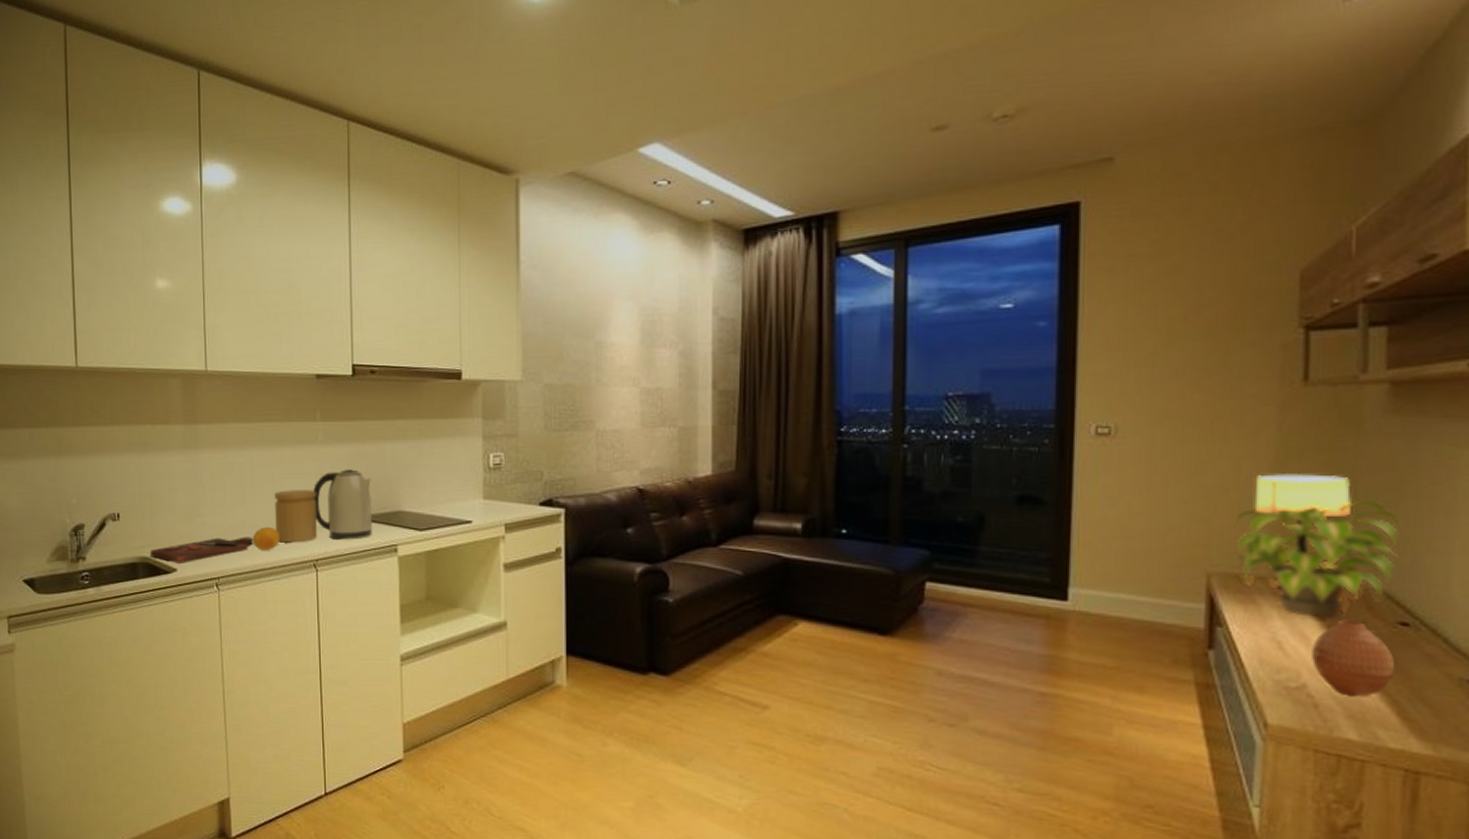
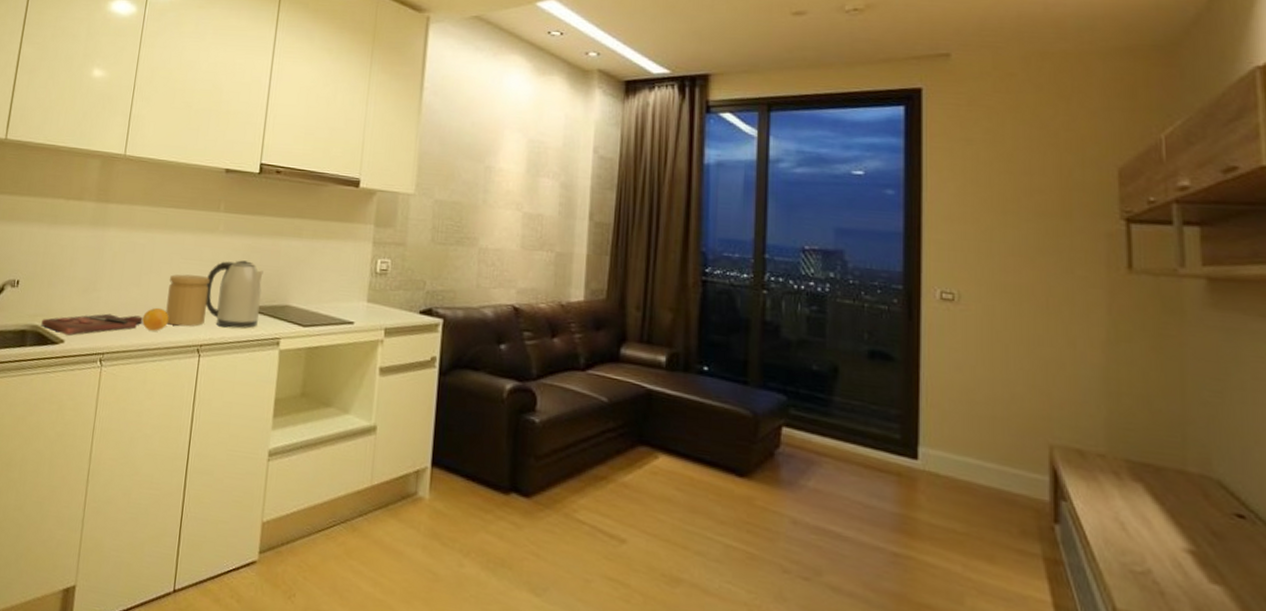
plant: present [1234,500,1403,618] -> none [1072,386,1230,503]
table lamp: present [1254,474,1351,589] -> none [1089,353,1180,469]
vase: present [1312,619,1396,698] -> none [1154,505,1236,590]

